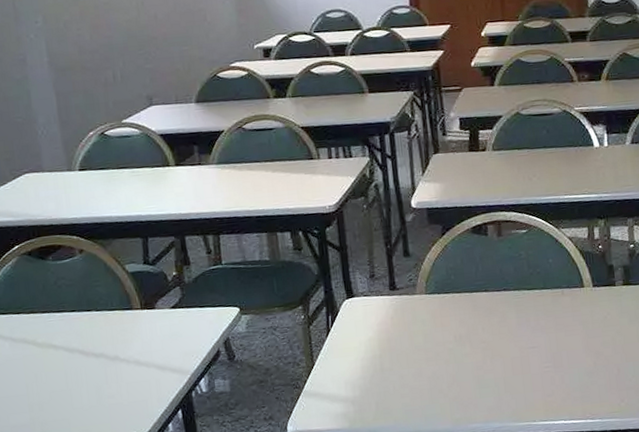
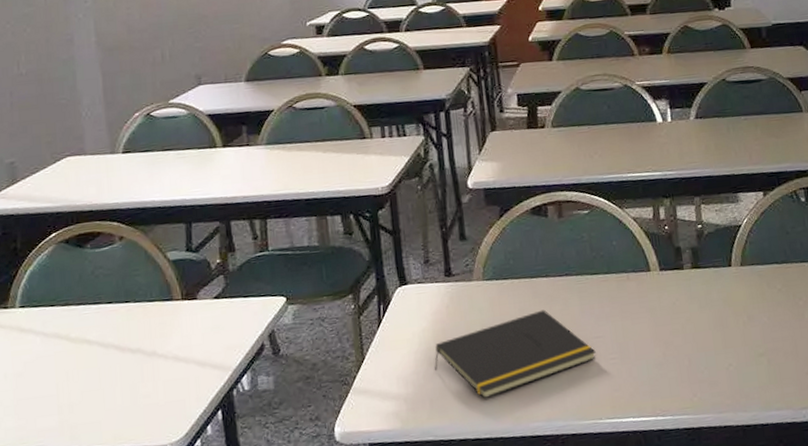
notepad: none [380,321,532,403] -> present [435,309,597,399]

